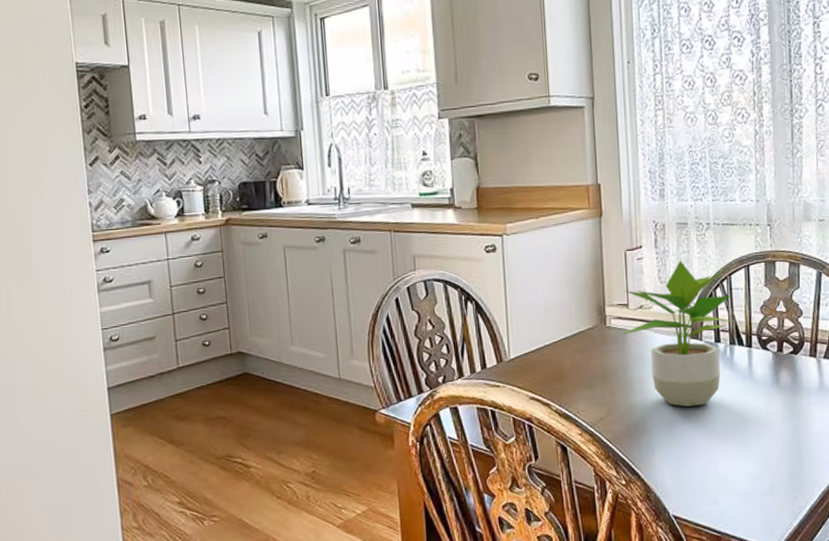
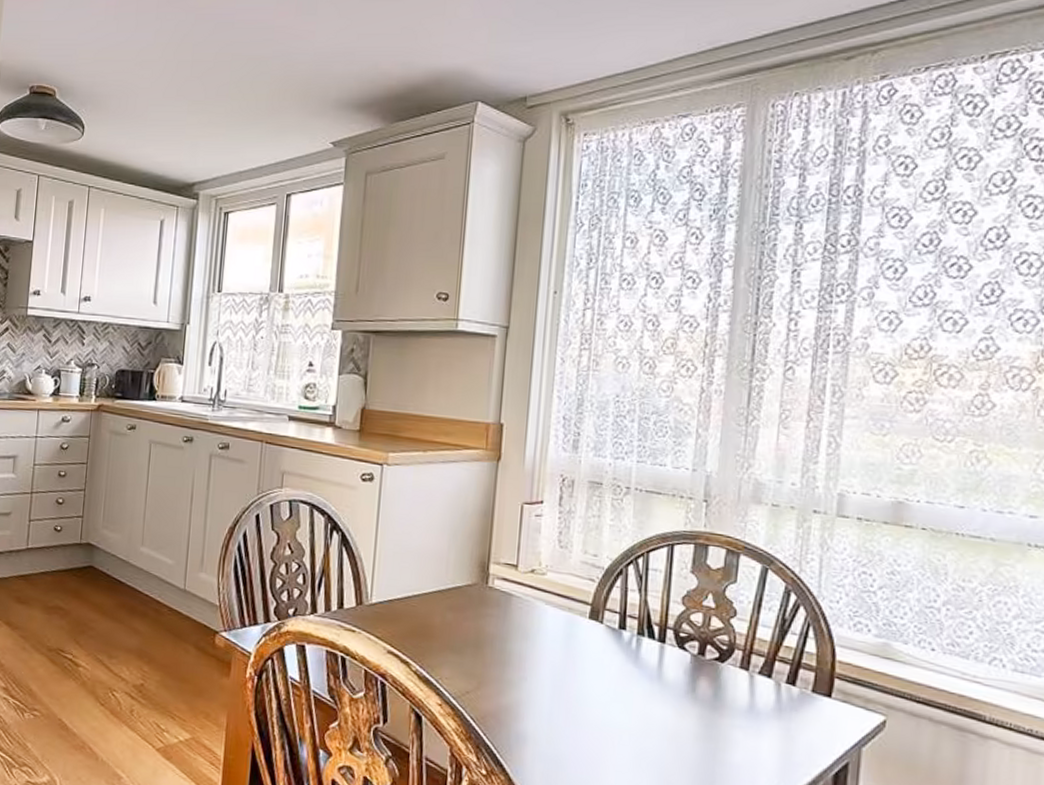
potted plant: present [618,261,733,407] -> none [500,525,647,701]

